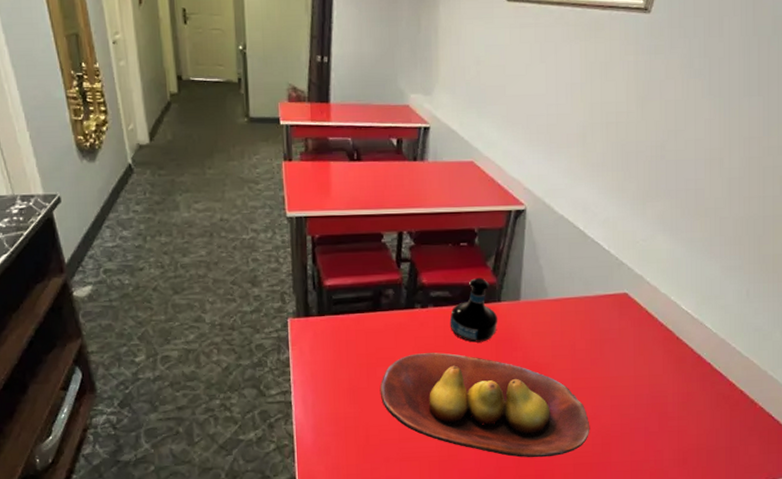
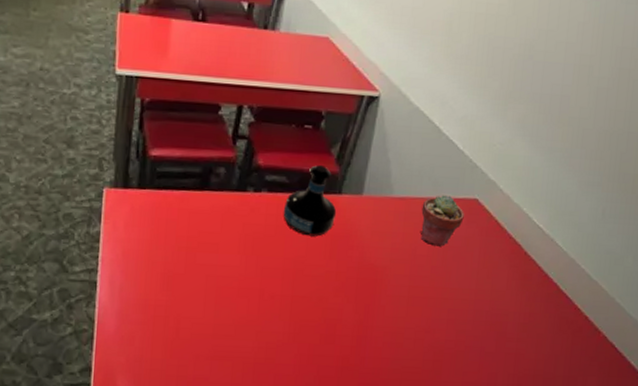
fruit bowl: present [379,352,590,458] -> none [197,241,423,370]
potted succulent: none [576,292,616,340] -> present [420,195,464,246]

